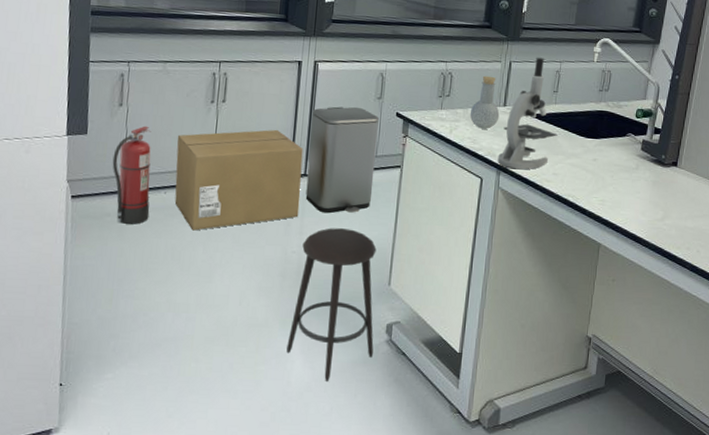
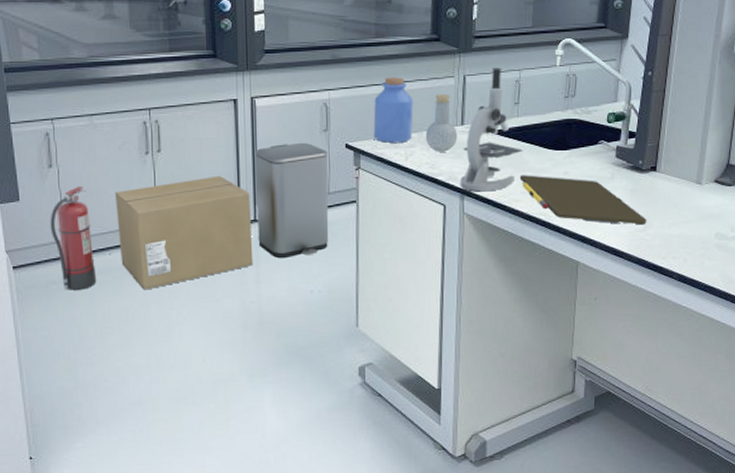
stool: present [286,228,377,383] -> none [257,272,348,431]
jar: none [423,56,463,117] -> present [373,77,414,143]
clipboard: none [552,158,666,215] -> present [519,175,647,225]

